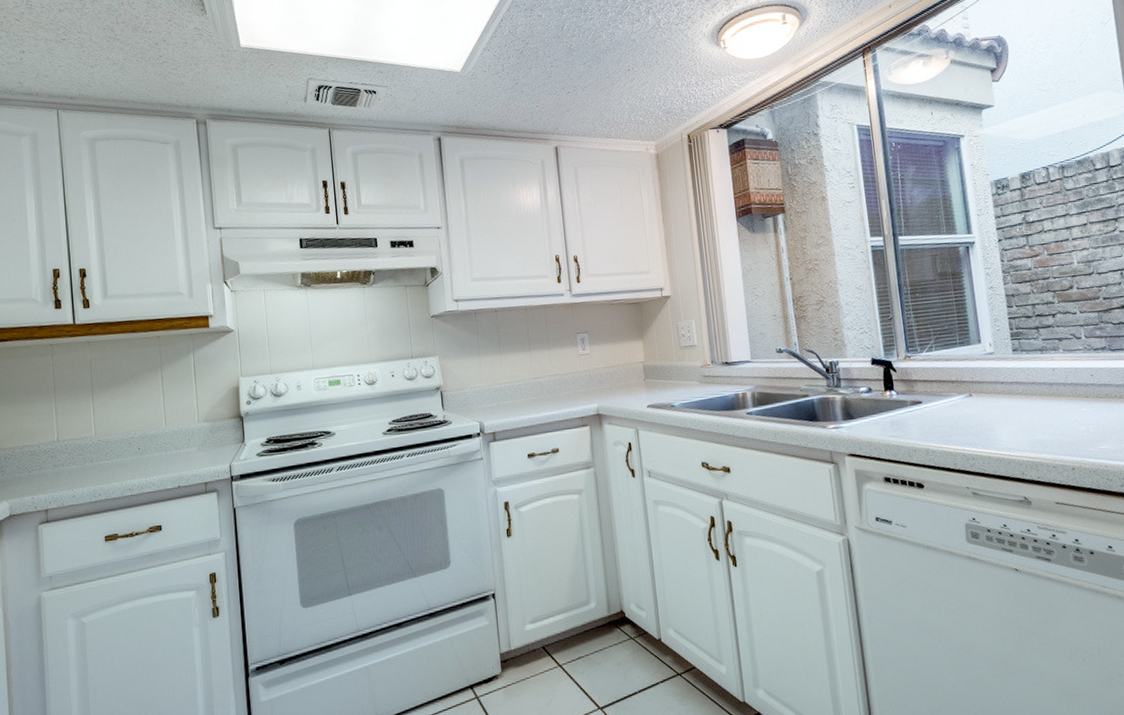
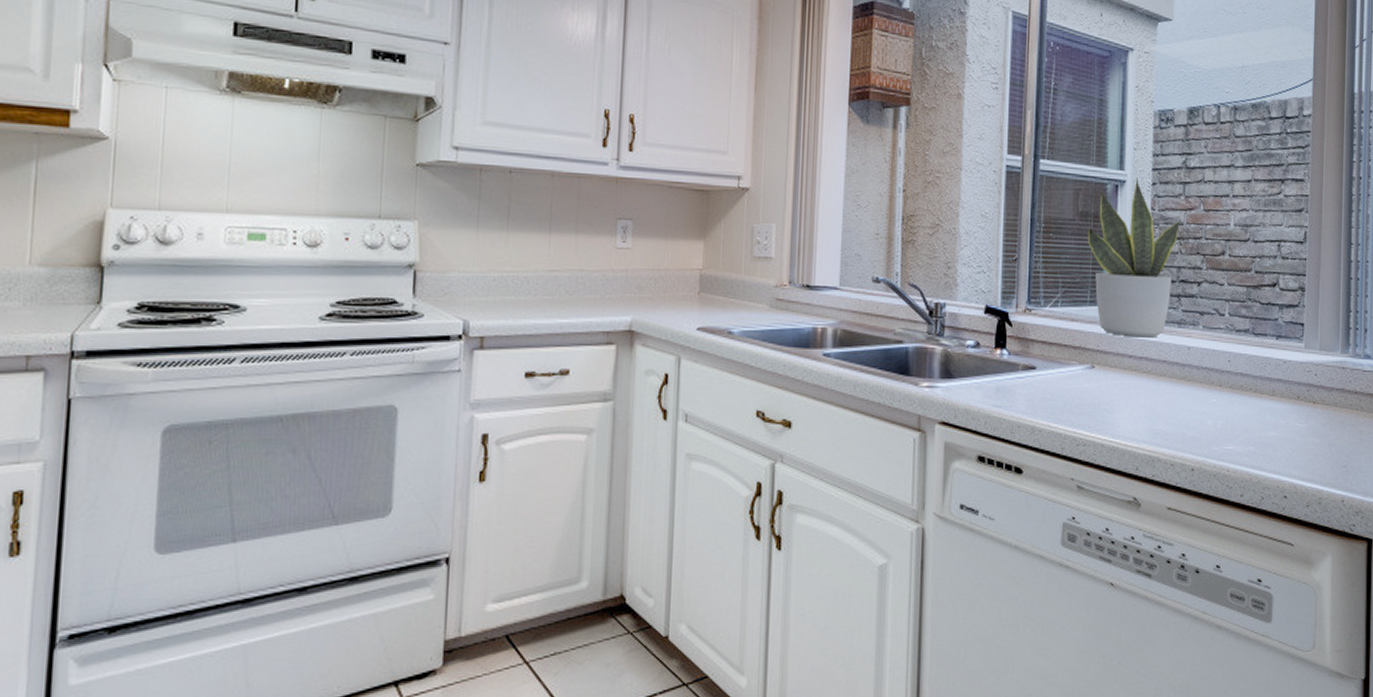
potted plant: none [948,237,1030,367] -> present [1087,177,1182,338]

